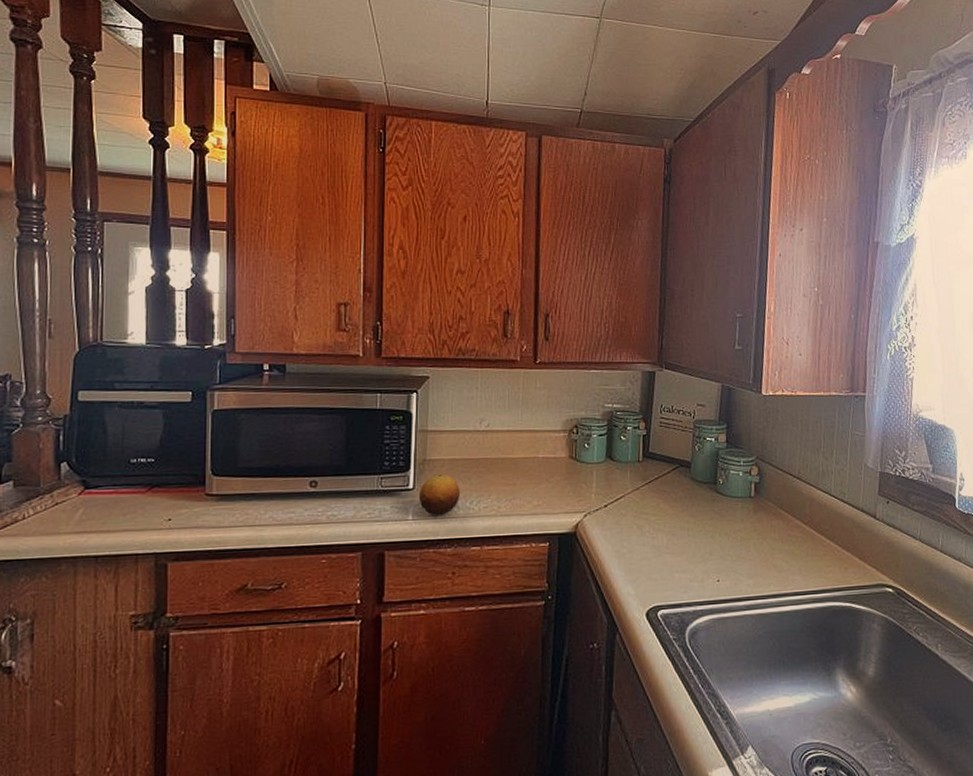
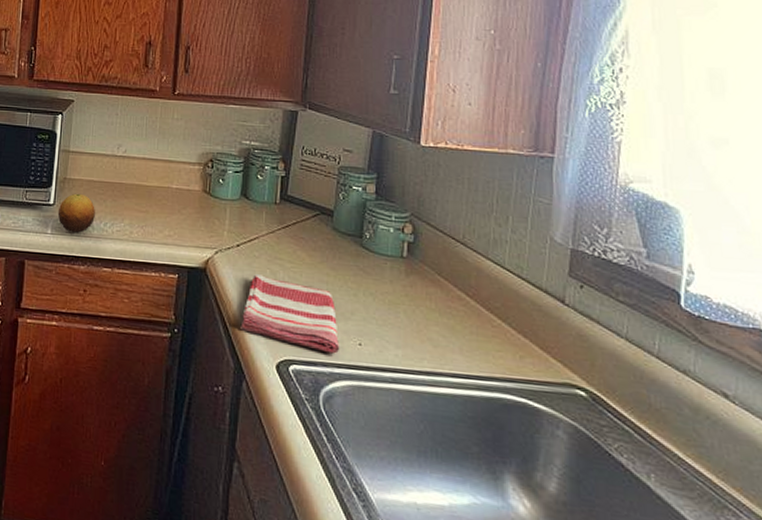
dish towel: none [611,530,702,594] -> present [240,273,340,354]

